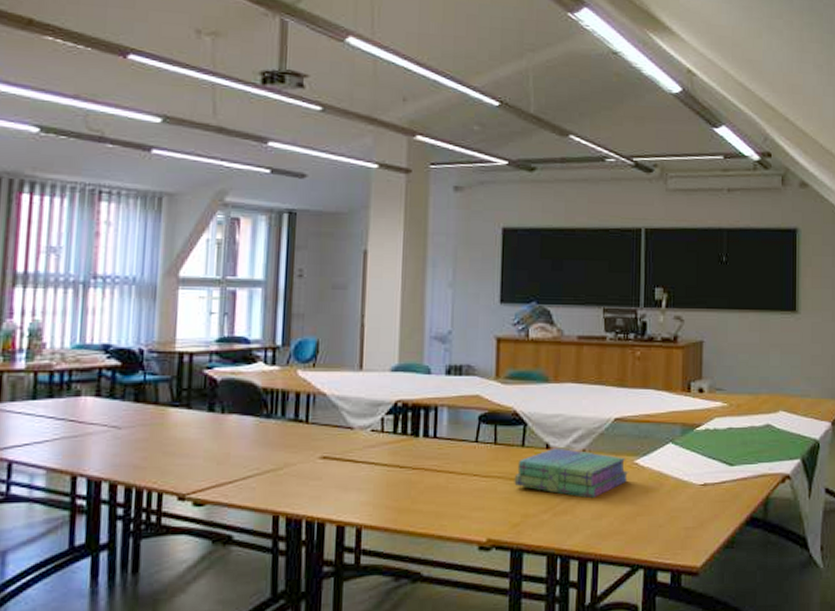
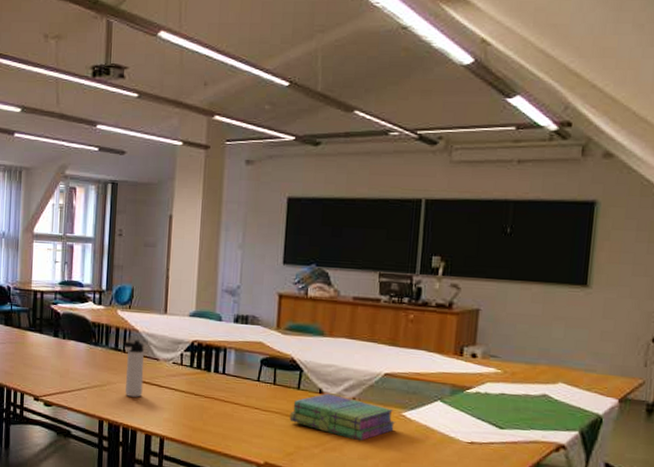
thermos bottle: none [304,405,334,480] -> present [122,339,144,397]

